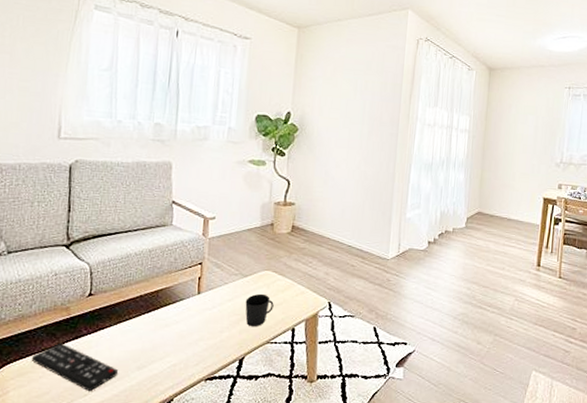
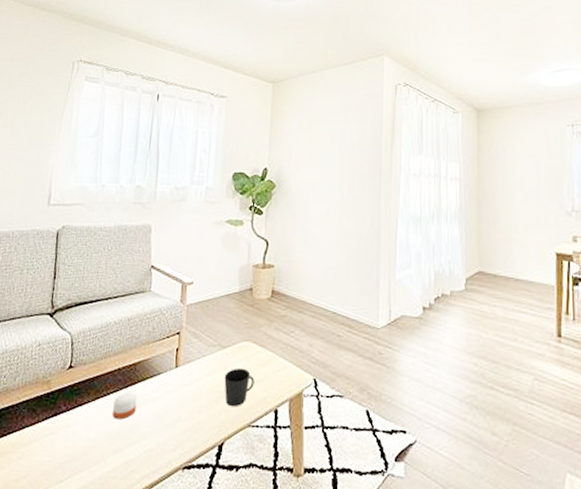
remote control: present [32,342,118,392] -> none [13,419,94,478]
candle: none [135,316,160,341] -> present [112,392,138,420]

